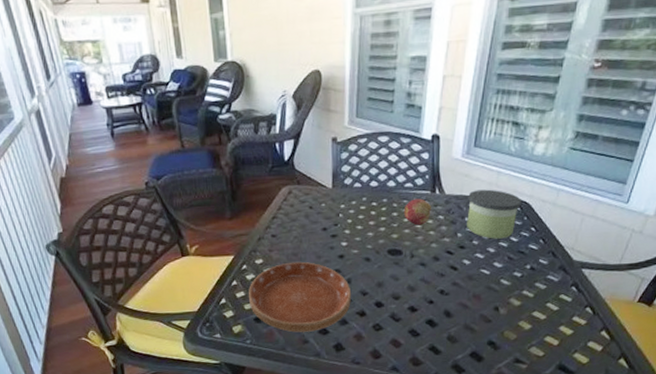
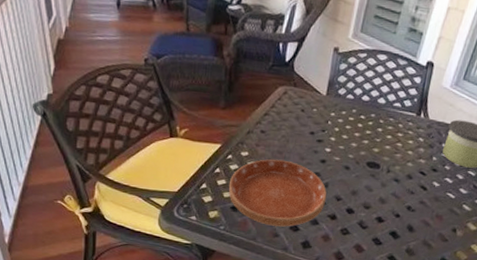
fruit: present [403,198,431,226] -> none [387,118,414,144]

